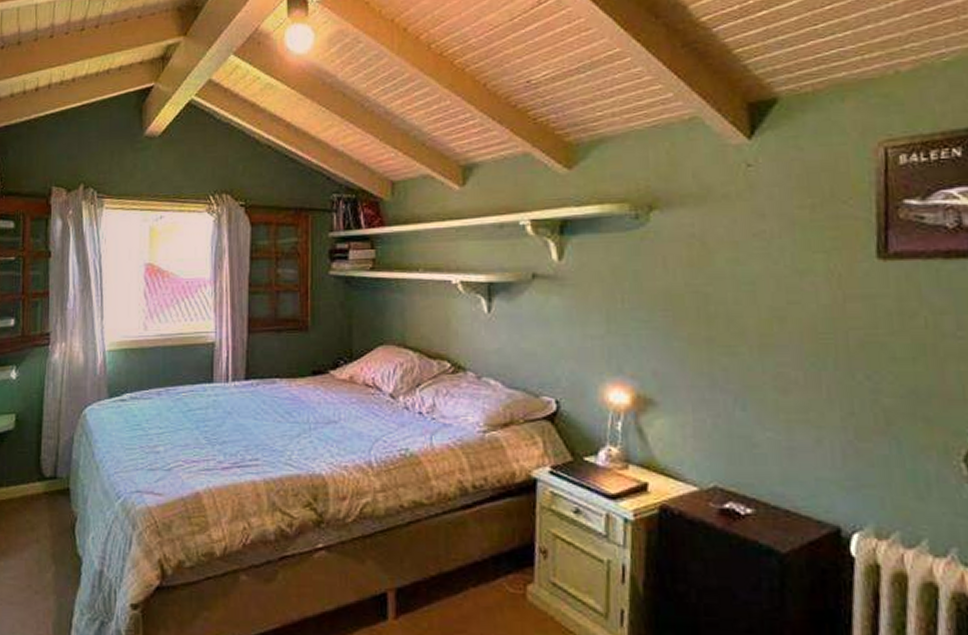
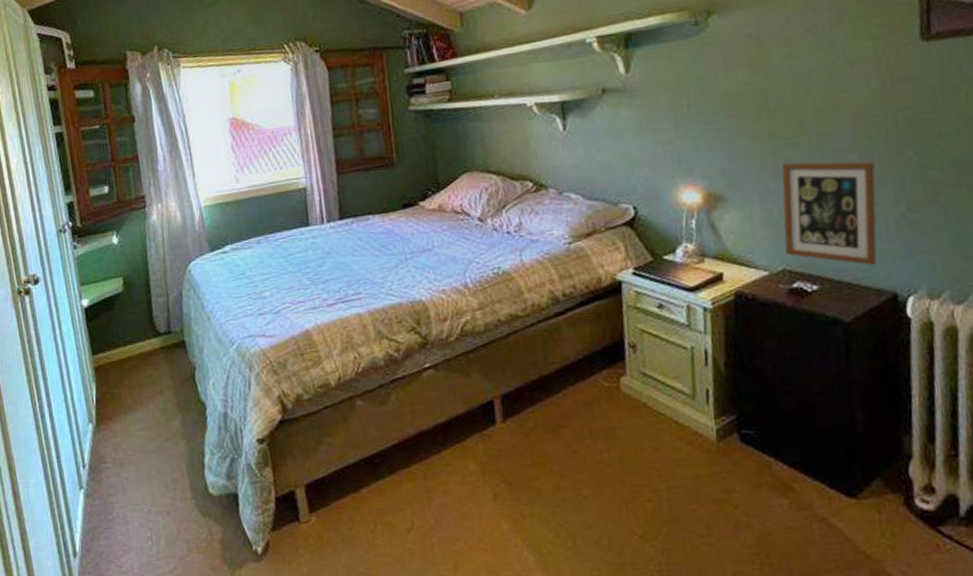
picture frame: none [717,372,821,493] -> present [781,161,877,265]

